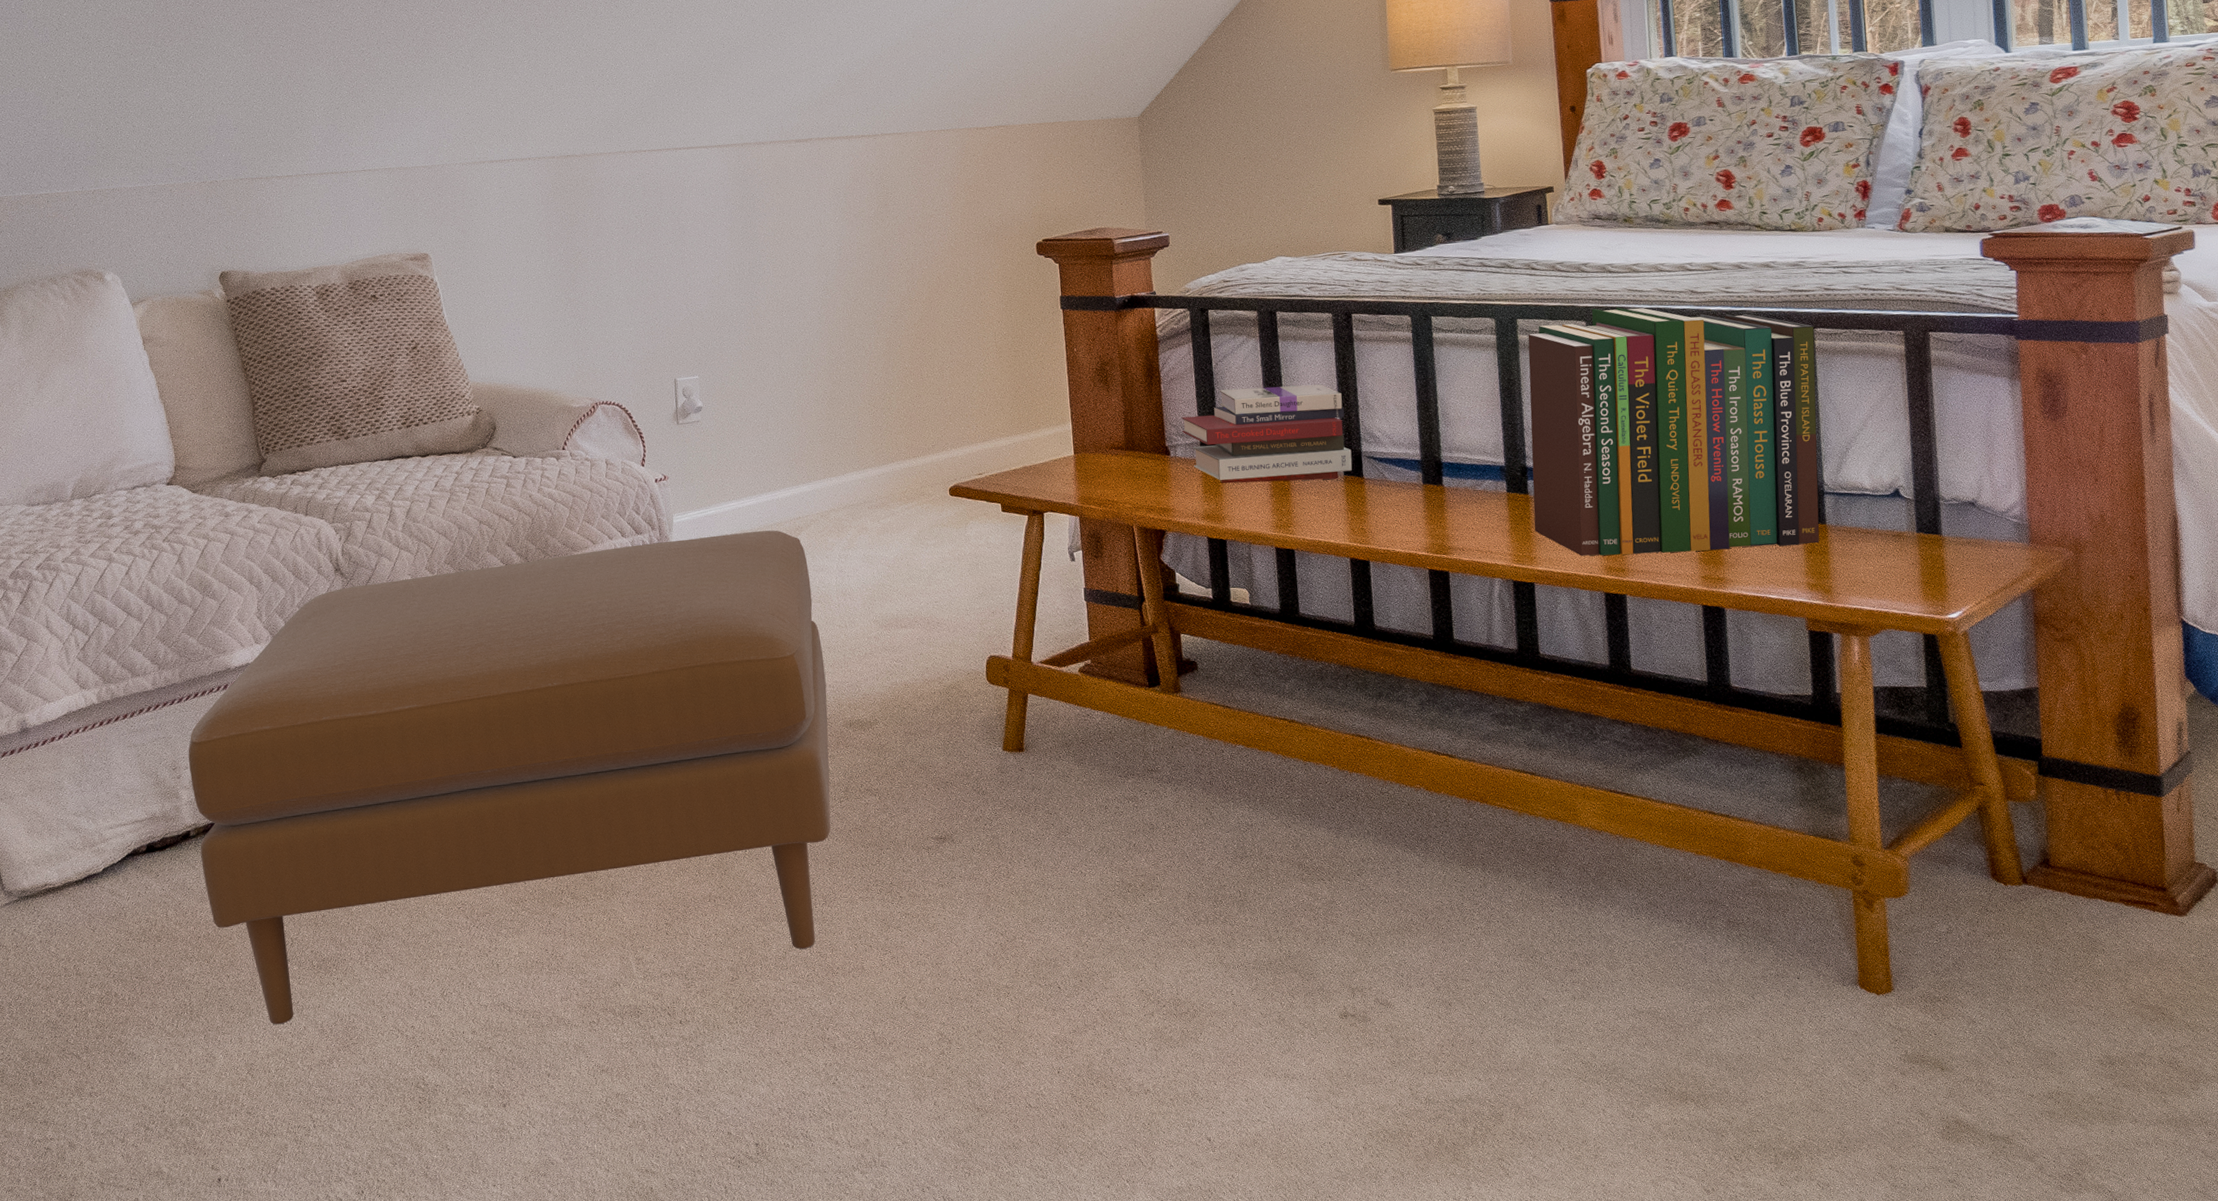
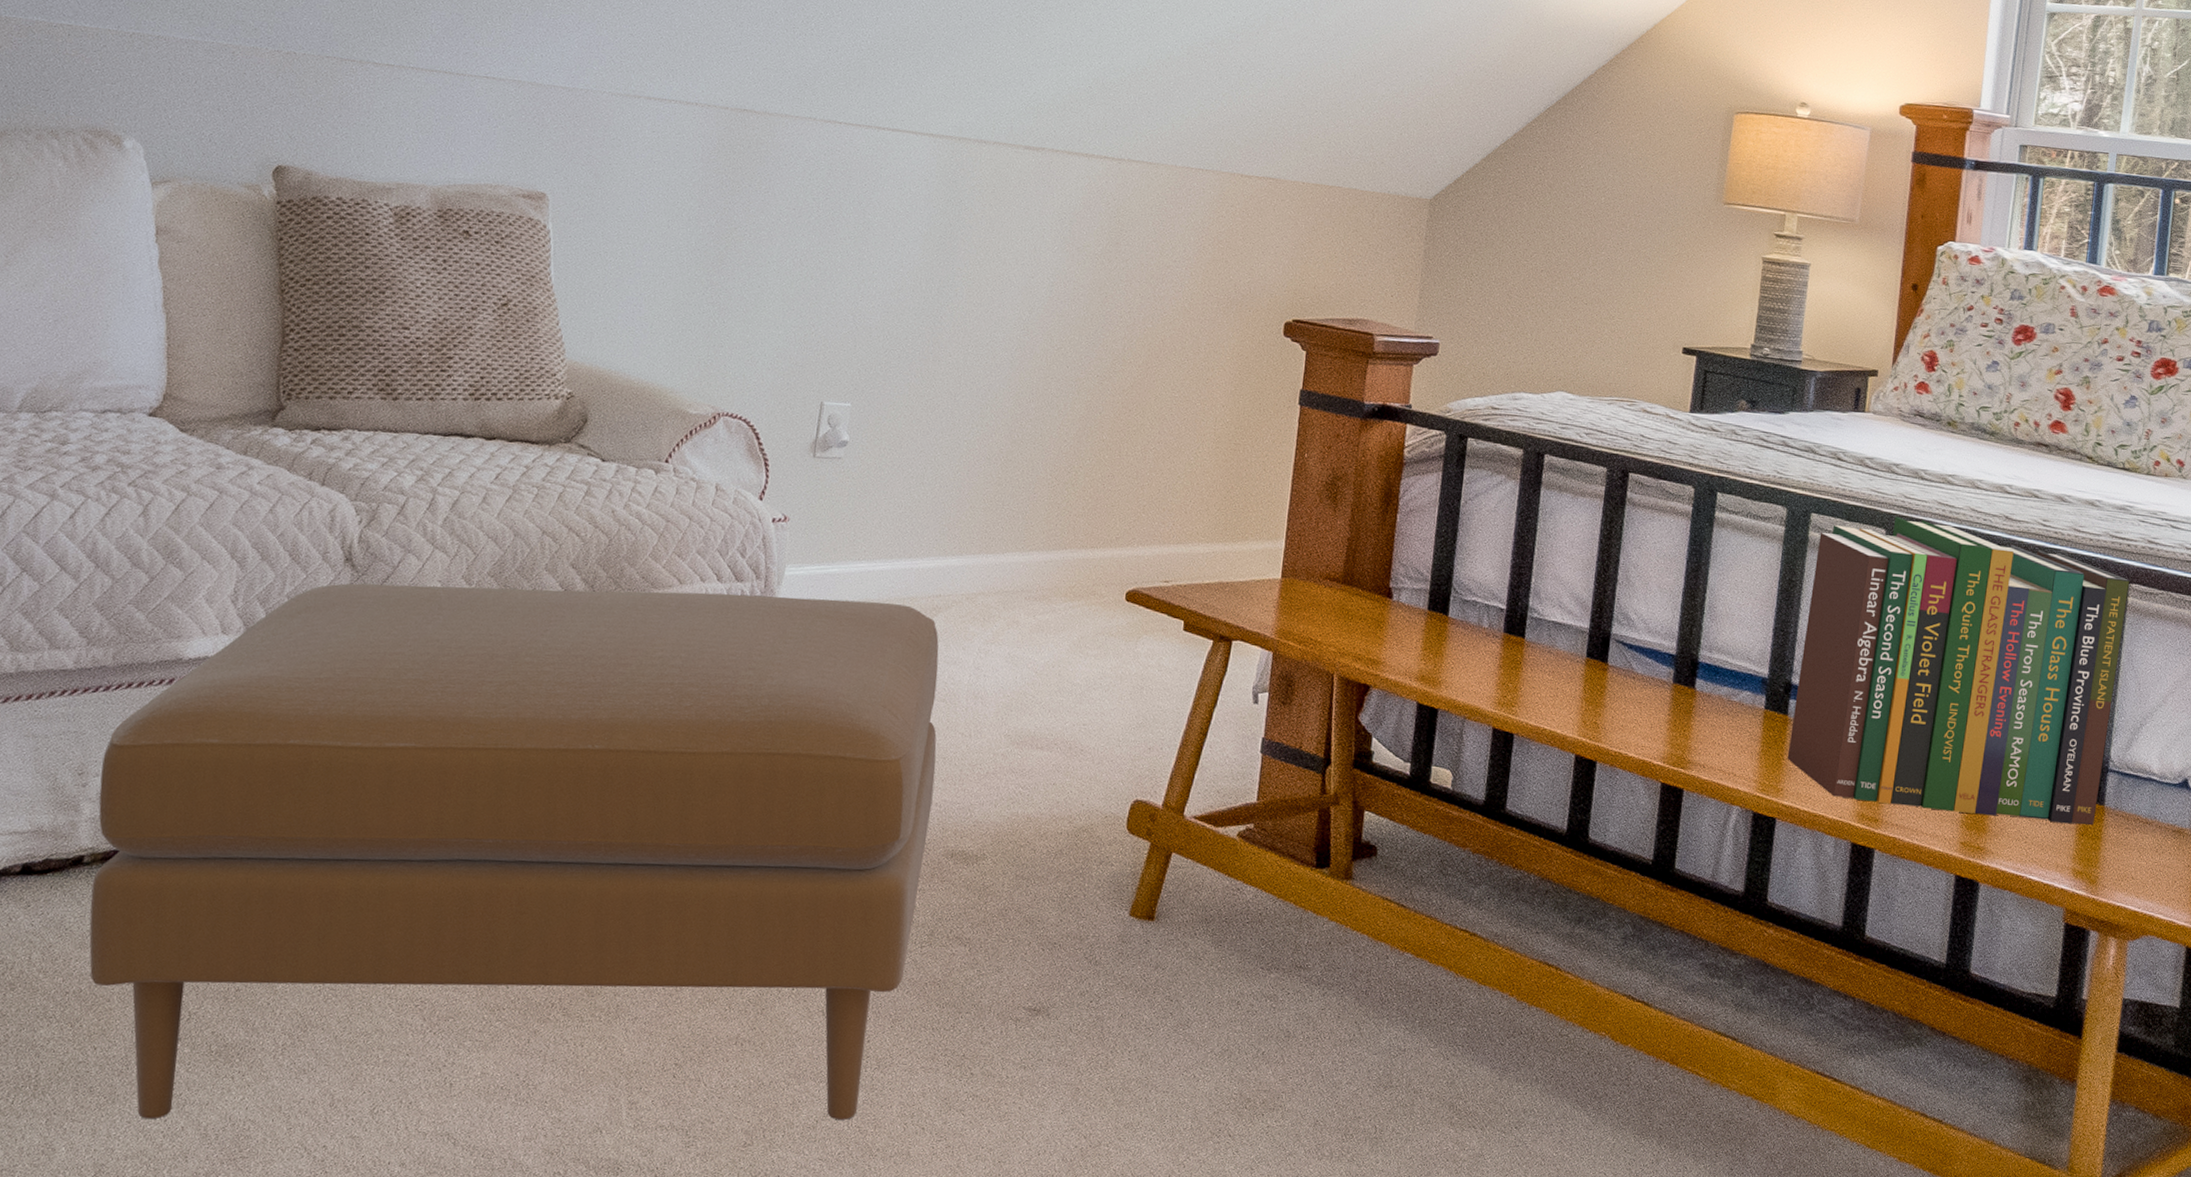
books: present [1181,384,1352,484] -> none [1411,533,1601,660]

